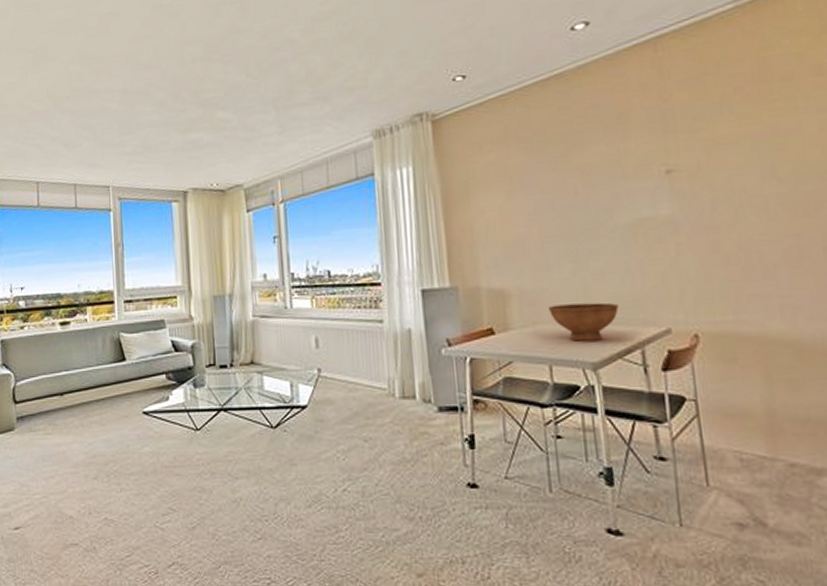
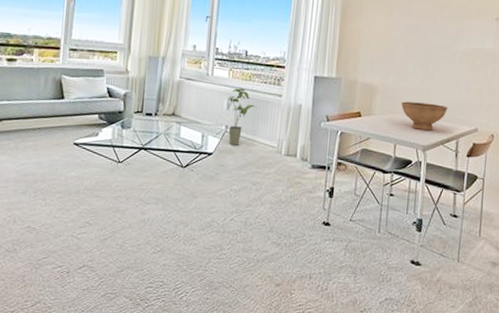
house plant: none [314,318,353,392] -> present [227,88,256,145]

